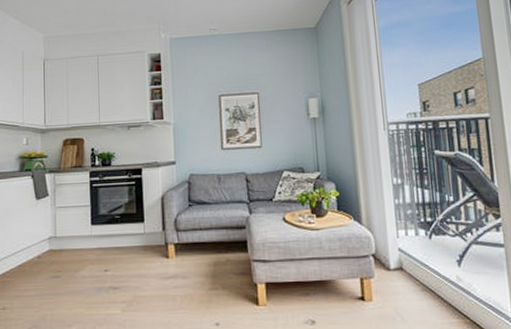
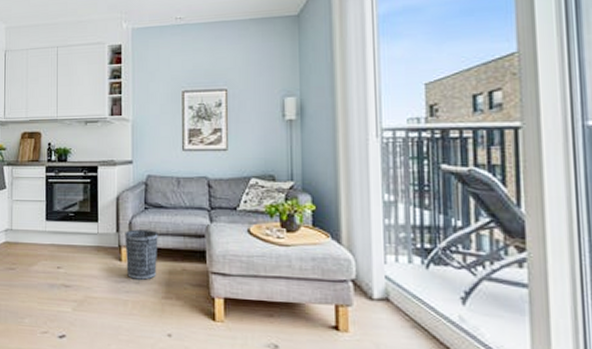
wastebasket: none [171,225,203,274] -> present [125,229,158,280]

